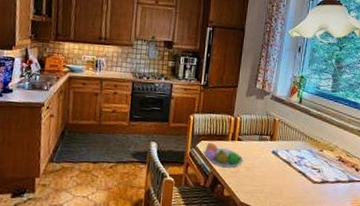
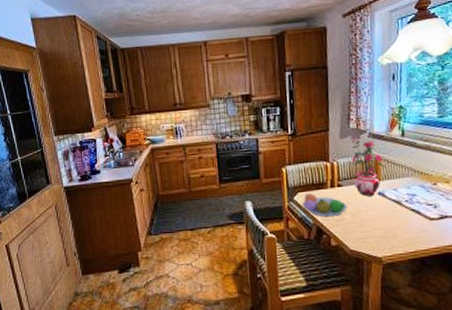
potted plant: none [253,98,282,154] -> present [351,139,385,196]

